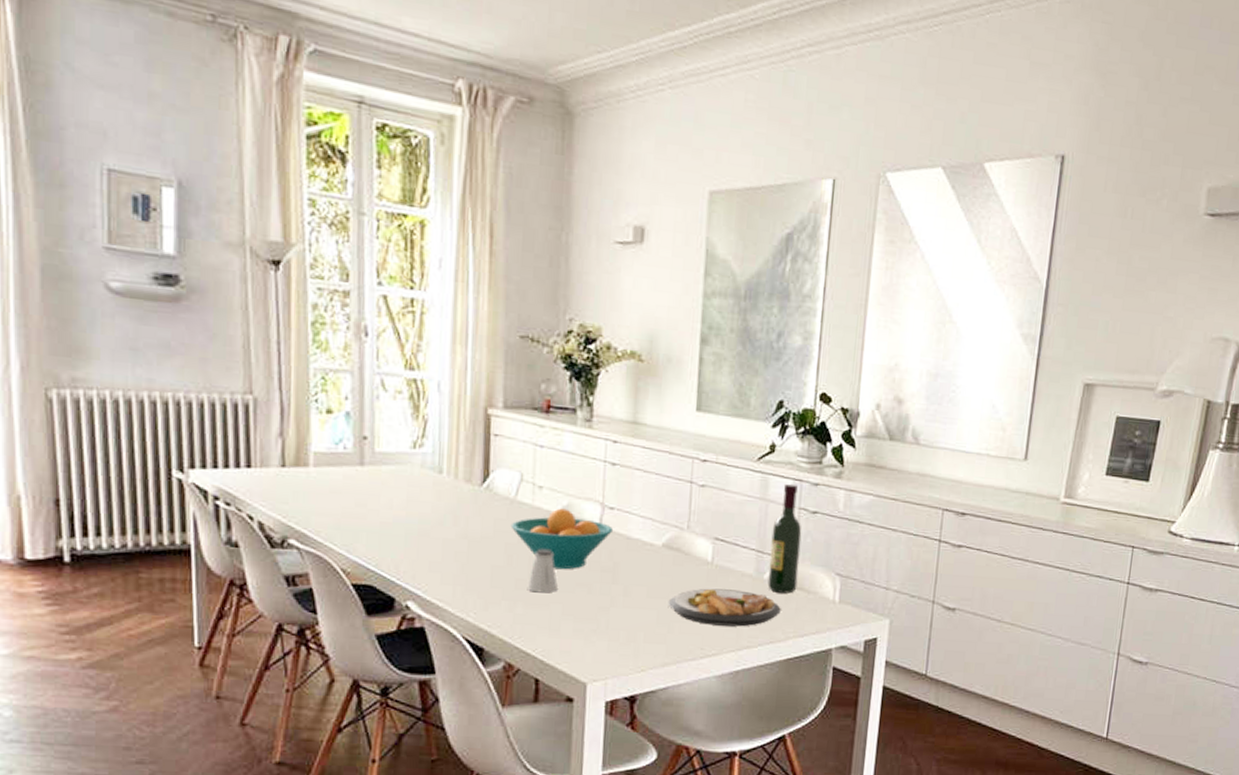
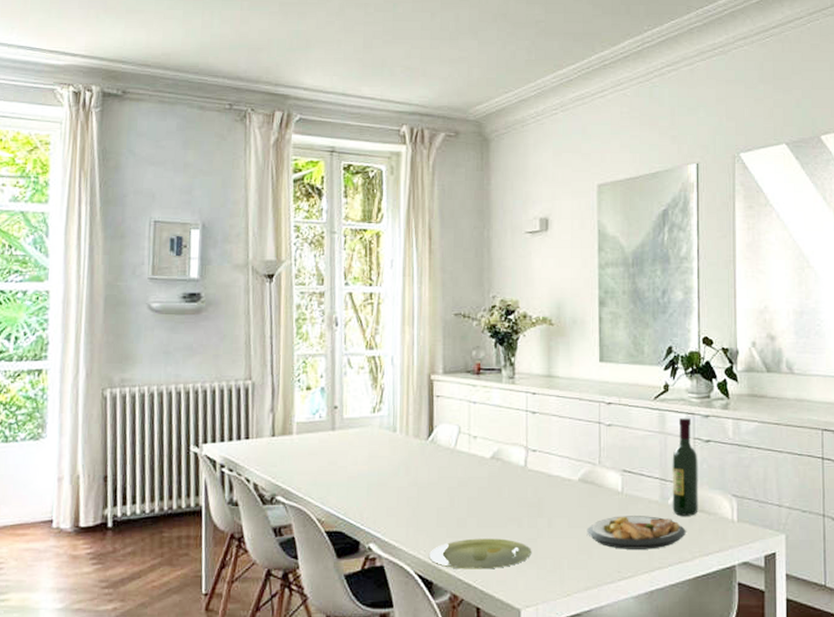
plate: none [480,602,603,638] -> present [429,538,532,570]
fruit bowl: present [510,508,614,570] -> none [452,454,537,507]
saltshaker: present [528,549,558,593] -> none [468,491,492,529]

